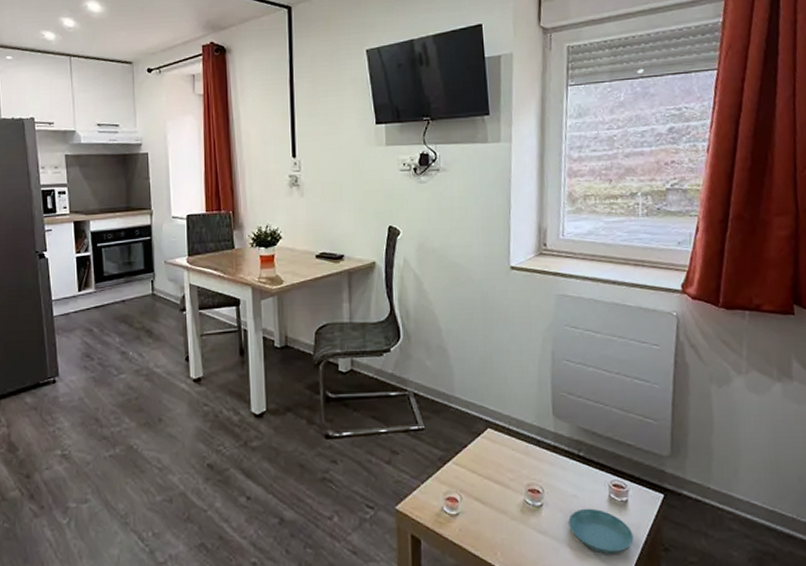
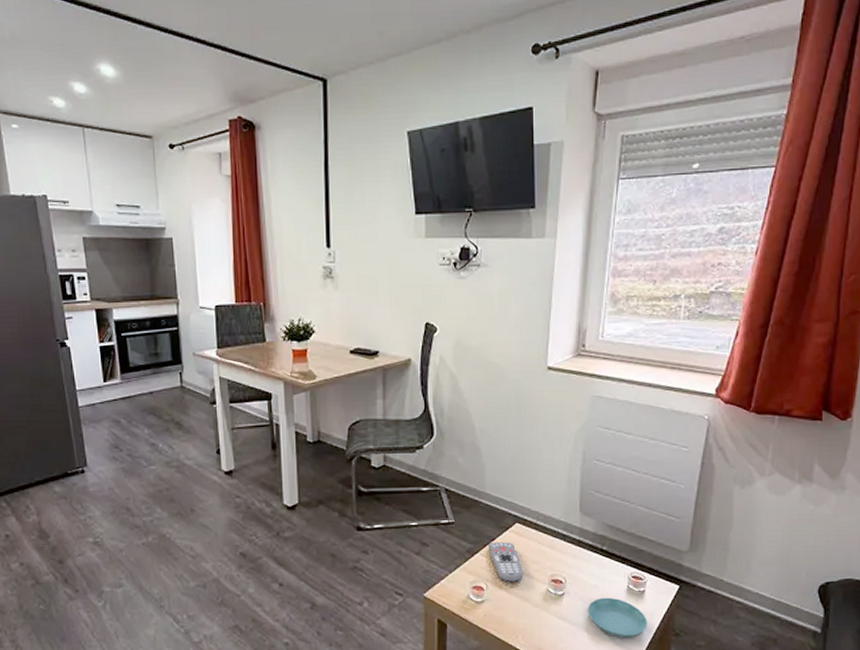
remote control: none [460,448,499,493] -> present [488,542,524,583]

